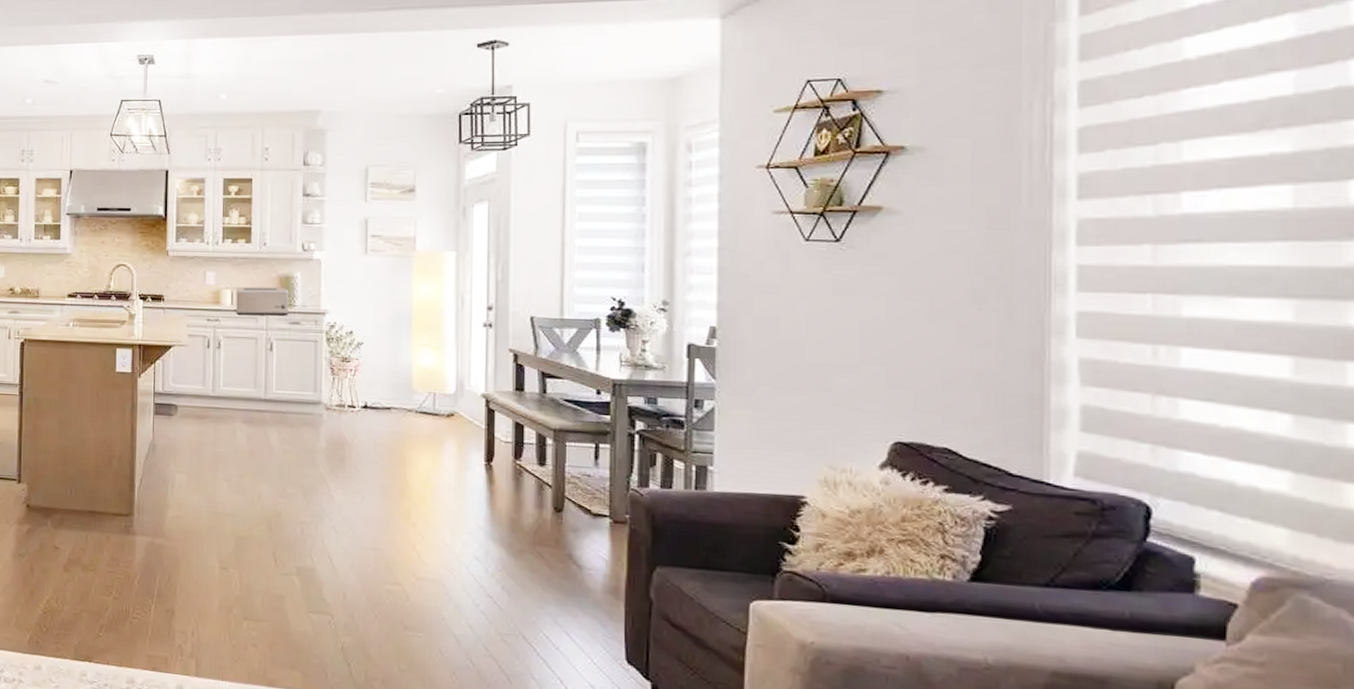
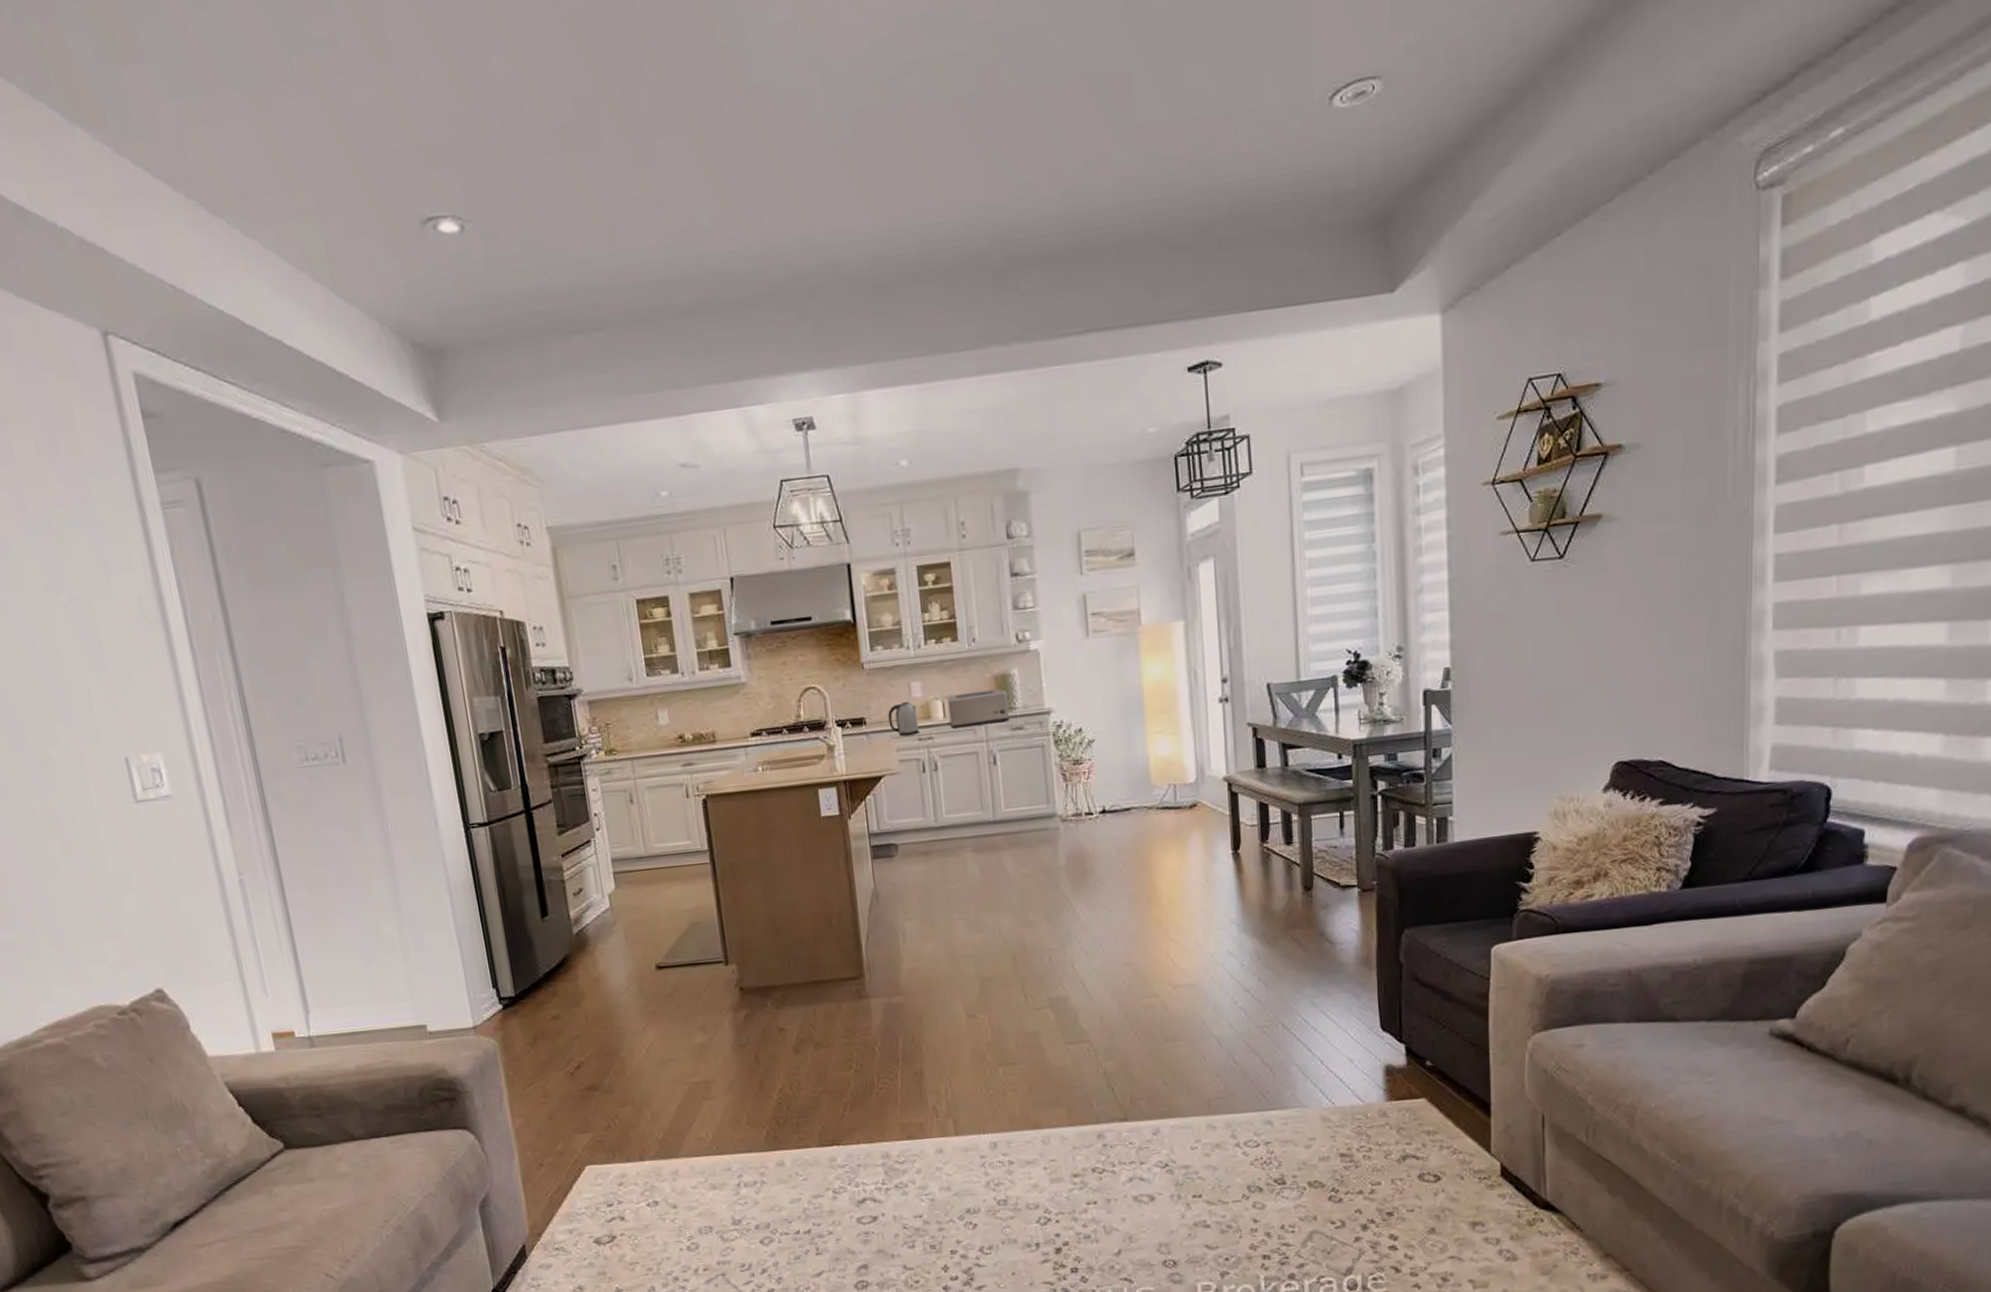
kettle: none [183,286,209,316] -> present [888,701,919,737]

